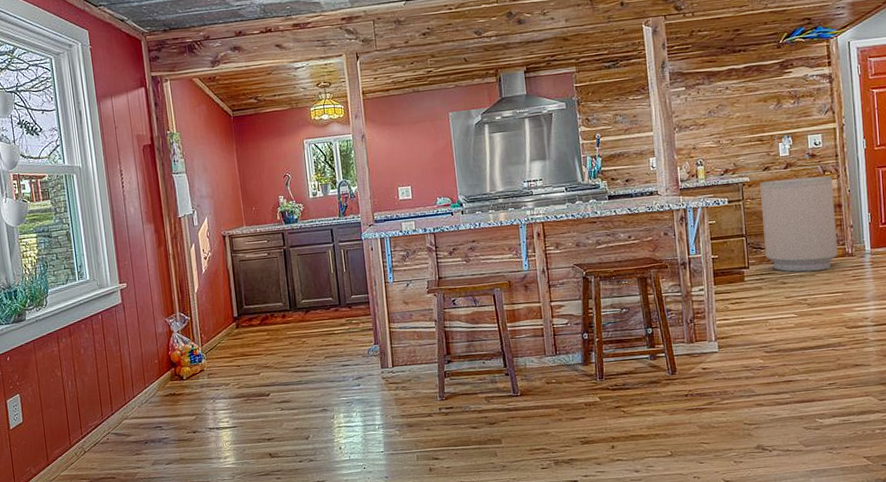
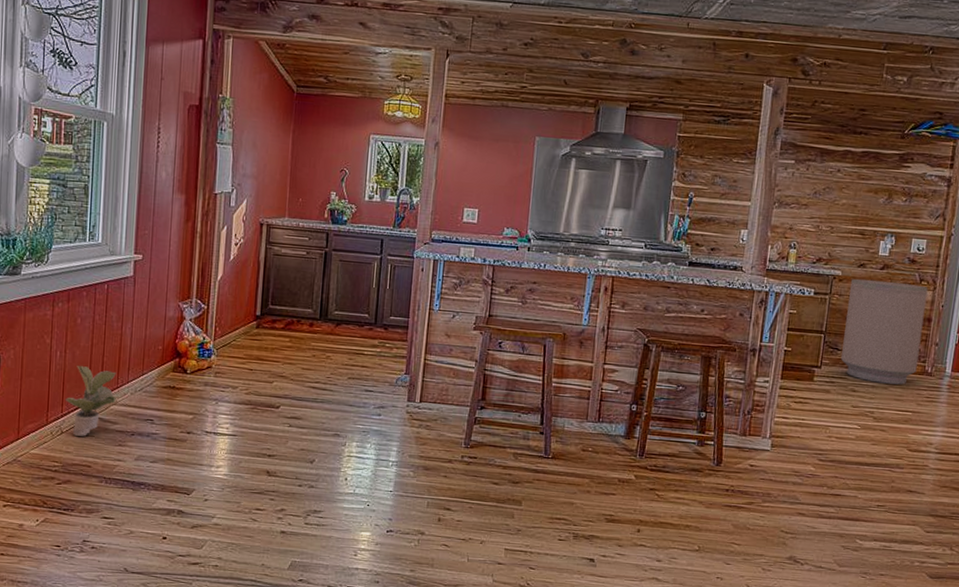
potted plant: none [82,389,127,454] -> present [65,365,116,437]

